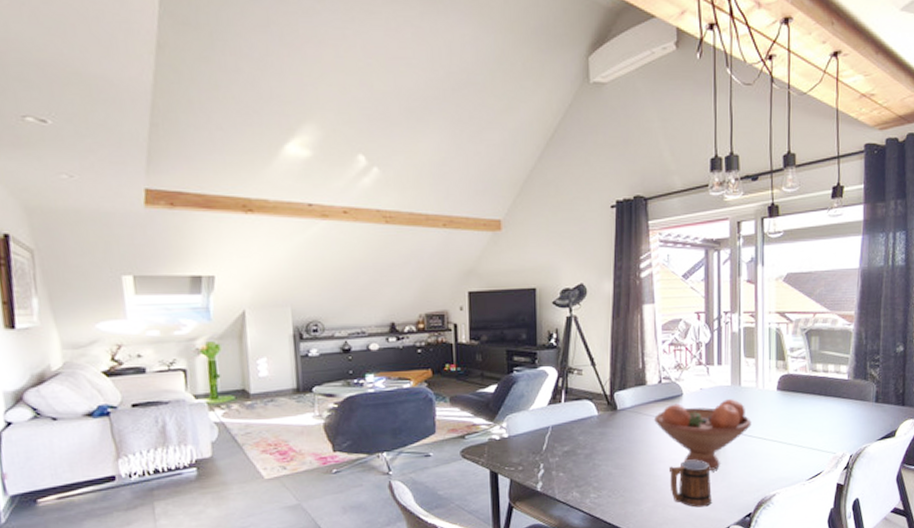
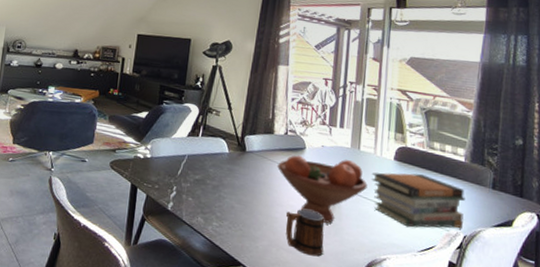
book stack: none [755,400,850,458] -> present [371,172,465,228]

